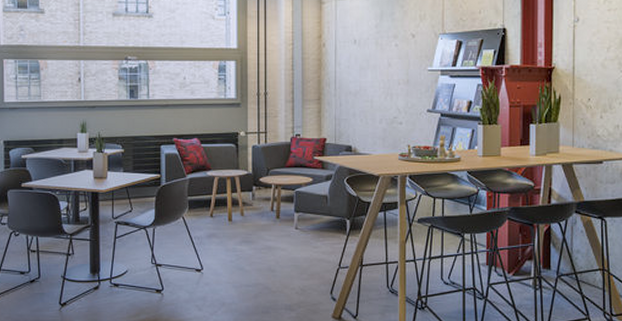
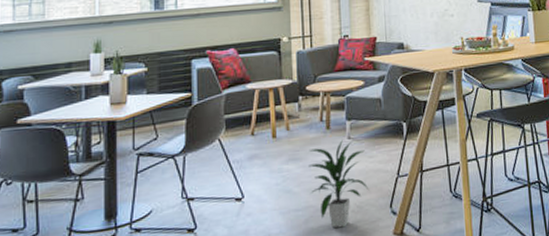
indoor plant: none [259,228,313,306] -> present [308,139,369,228]

